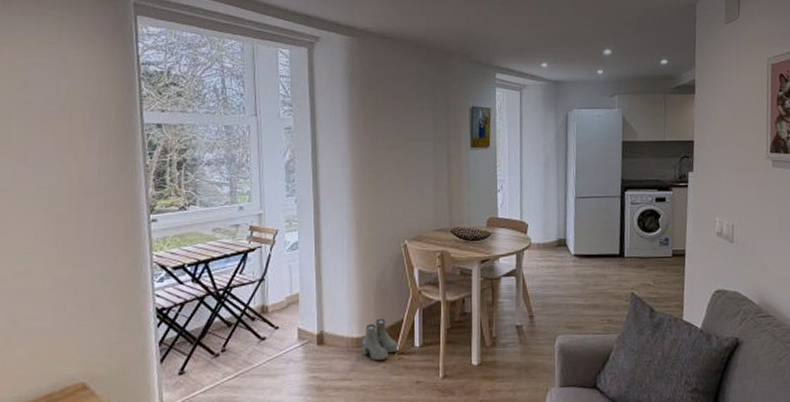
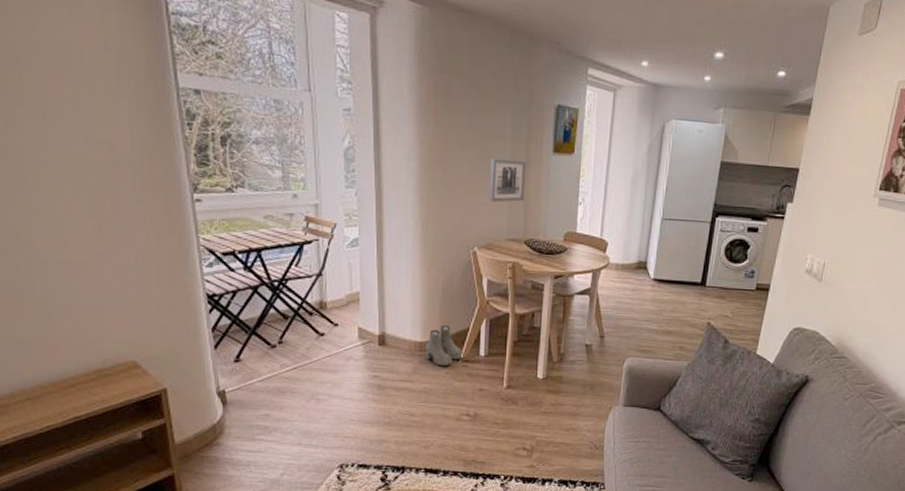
wall art: none [416,157,448,197] -> present [490,158,527,203]

